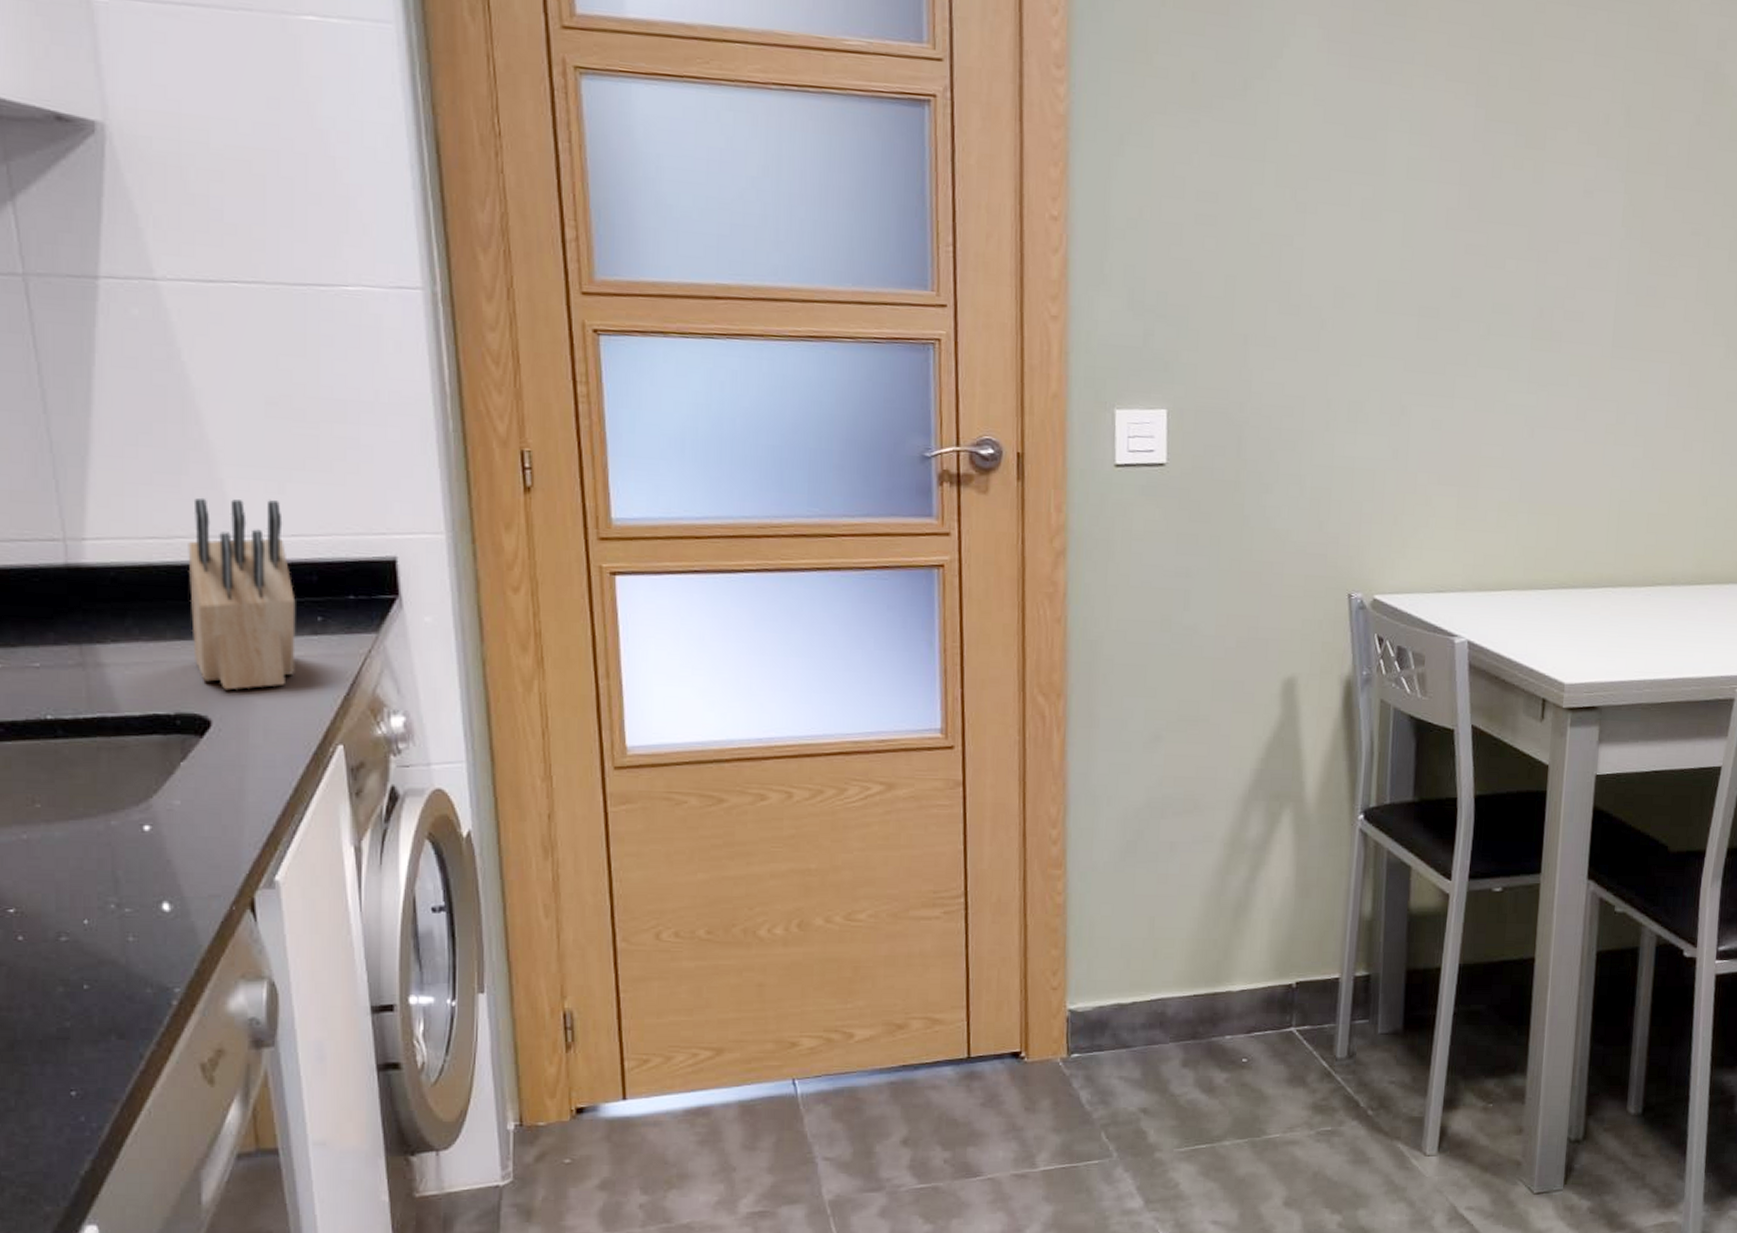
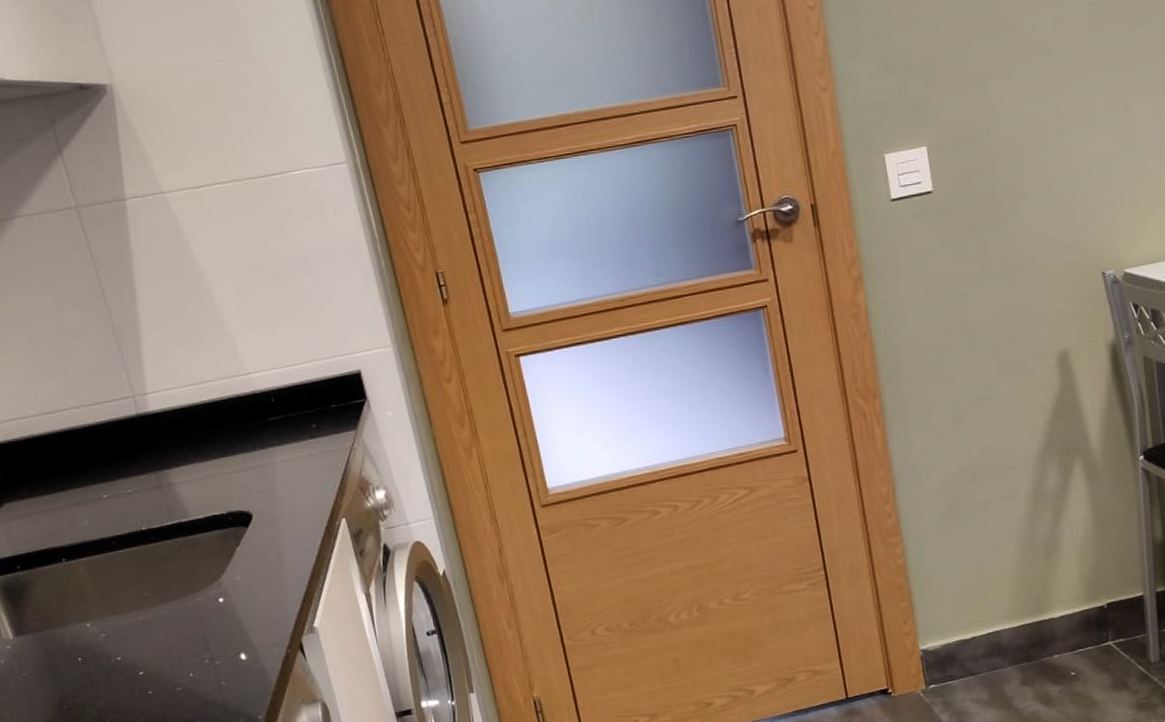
knife block: present [188,497,296,691] -> none [215,342,304,490]

